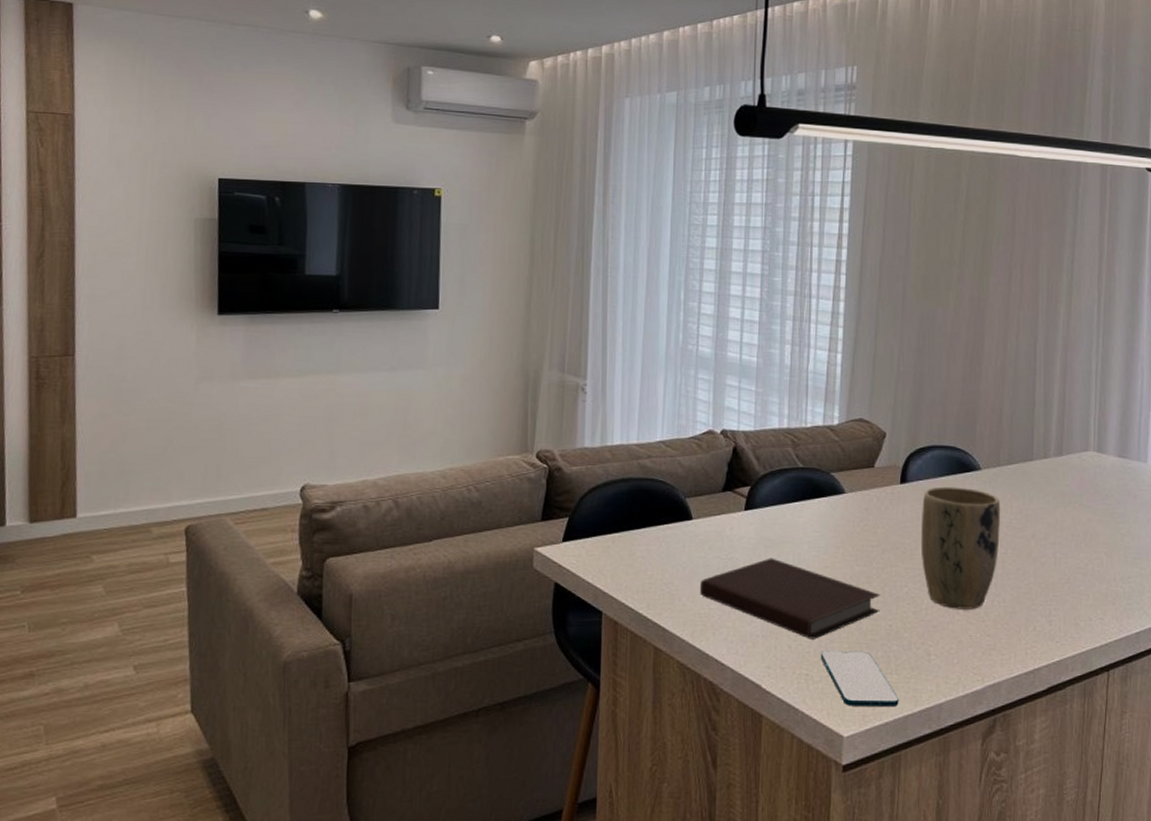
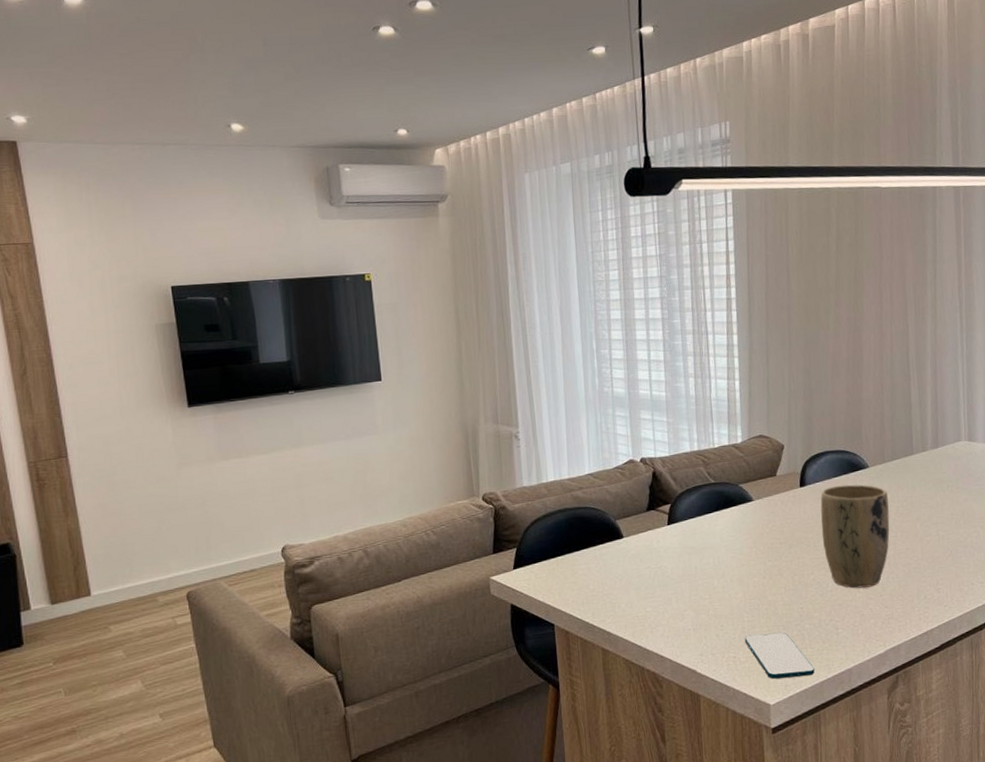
notebook: present [700,558,881,639] -> none [636,562,792,627]

